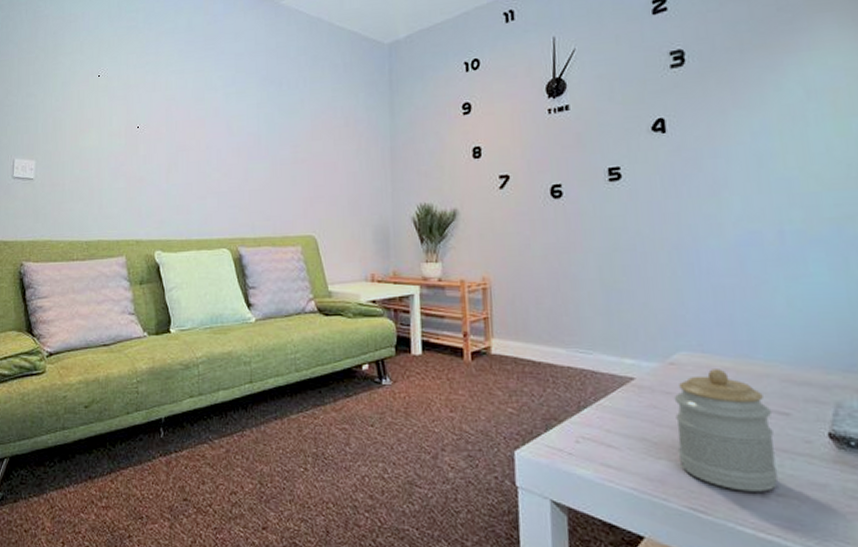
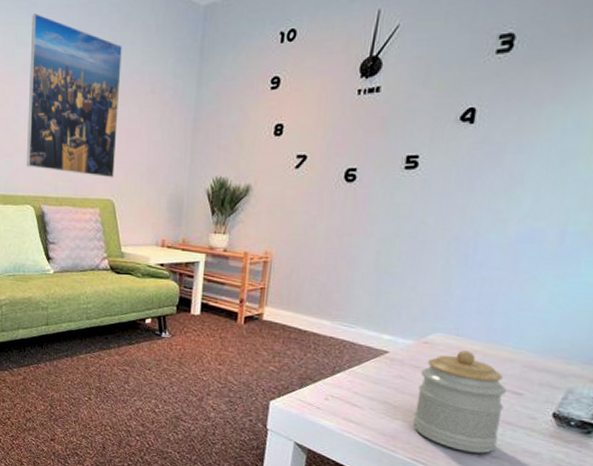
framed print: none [220,60,314,214] -> present [26,13,122,178]

